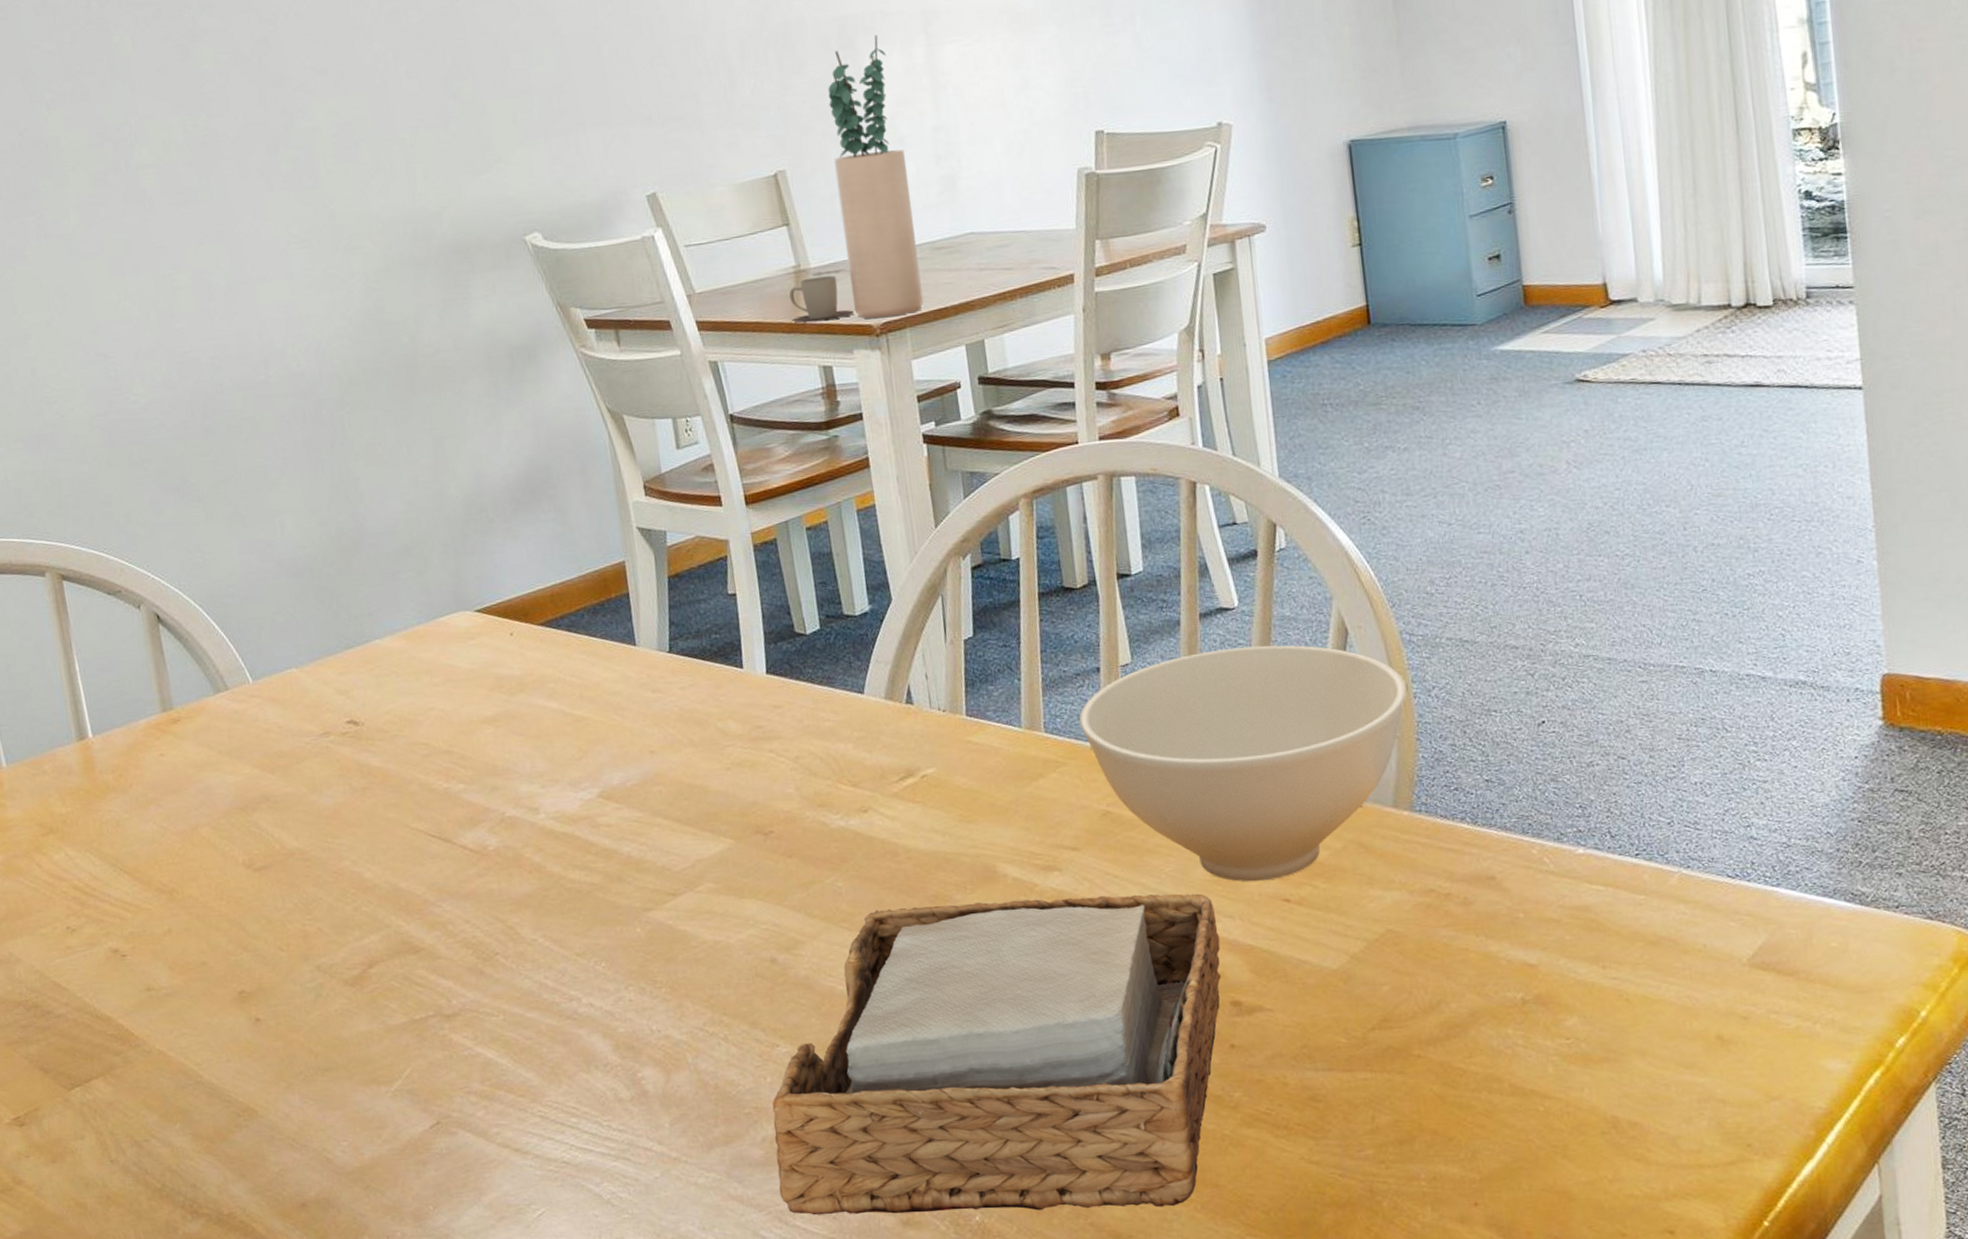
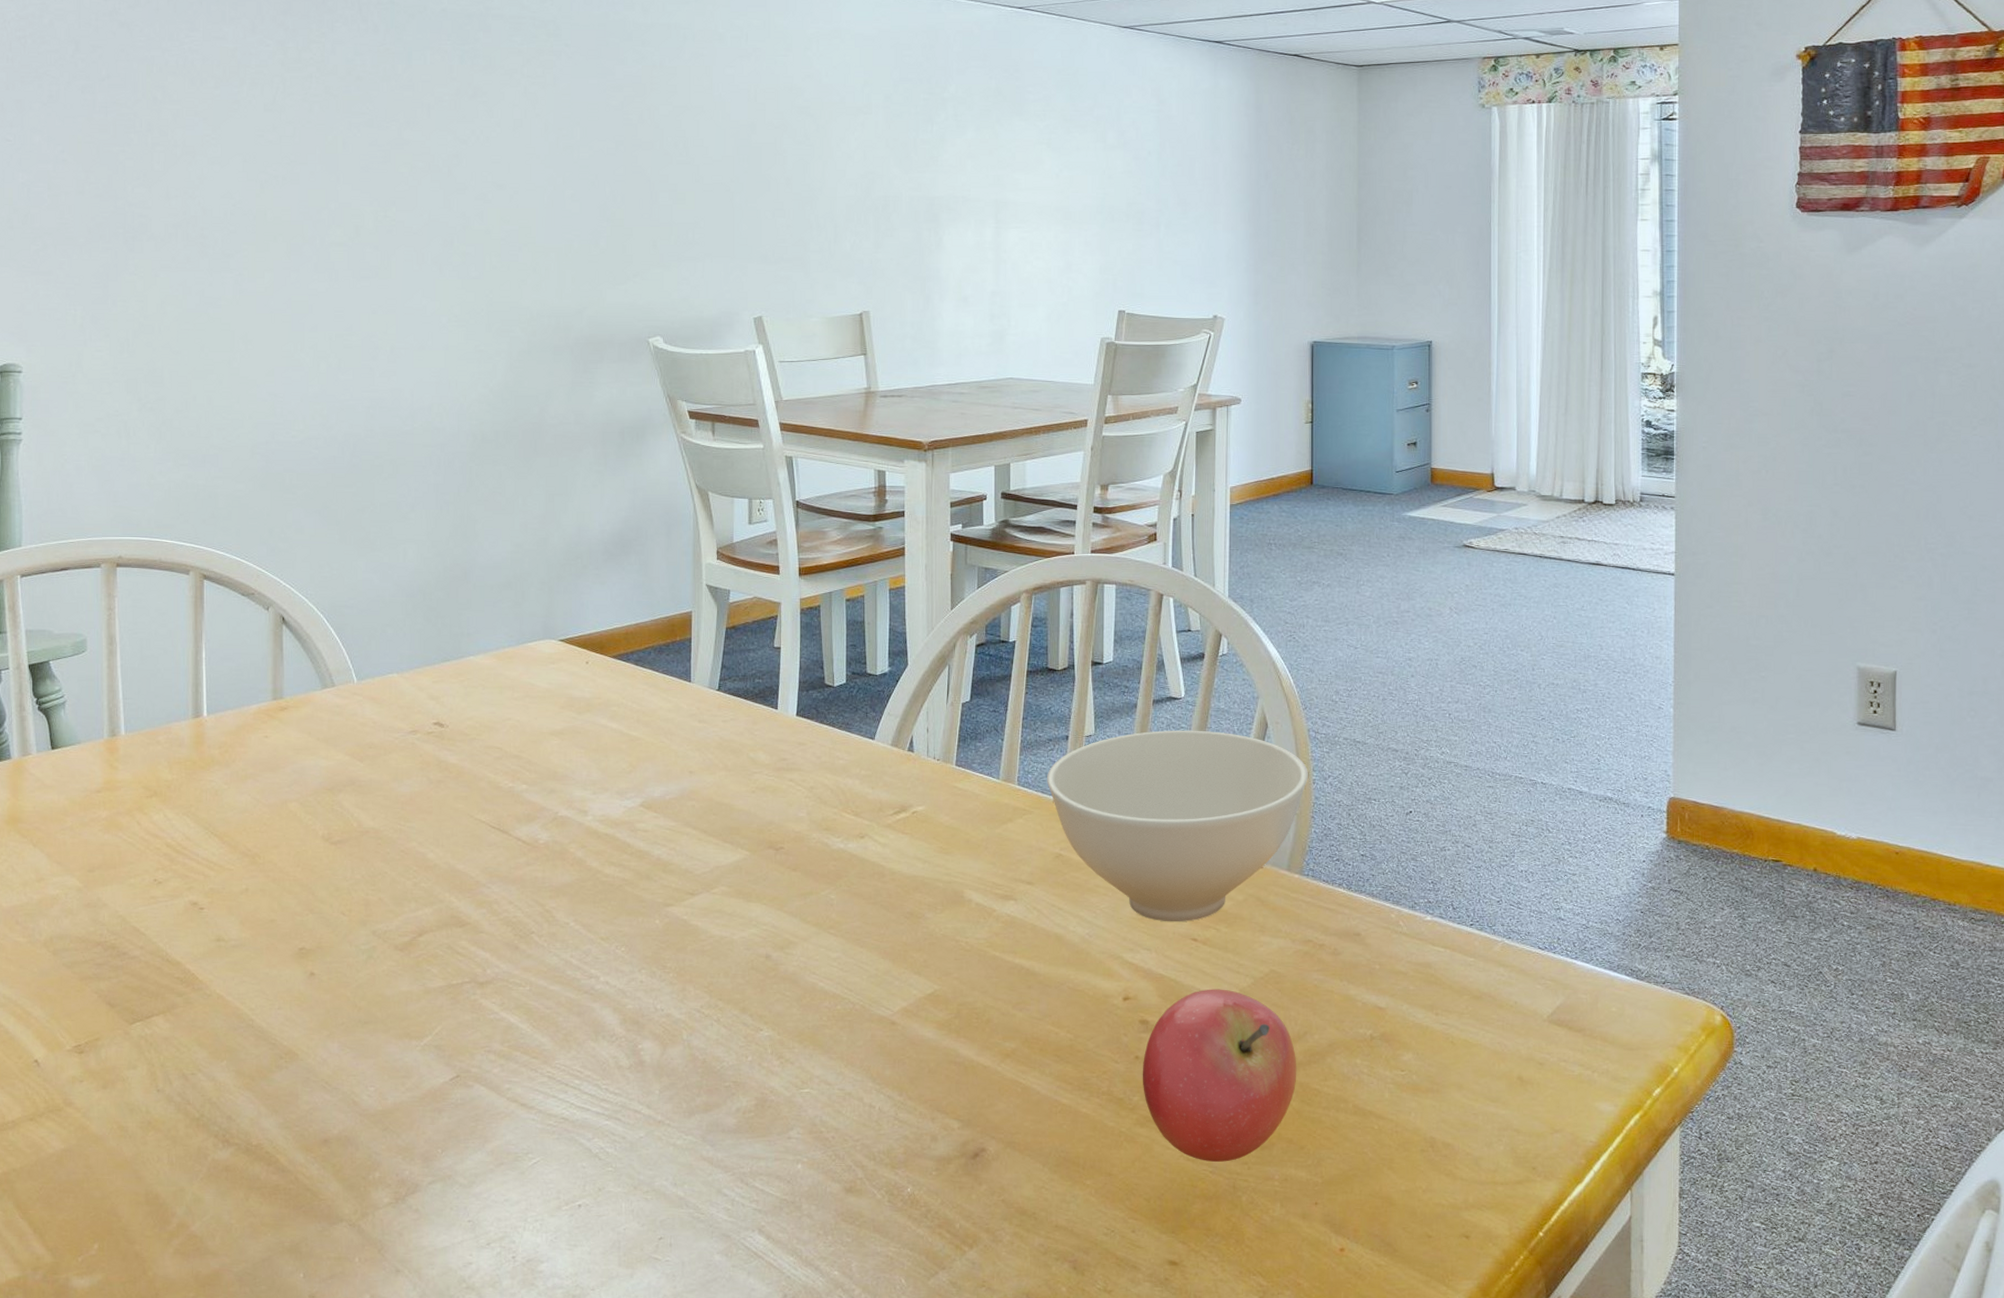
napkin holder: present [772,893,1221,1216] -> none [745,921,1137,1190]
cup: present [789,275,854,323] -> none [858,398,909,434]
vase: present [828,35,924,319] -> none [909,215,967,437]
fruit: none [1240,957,1435,1163] -> present [1142,989,1297,1162]

